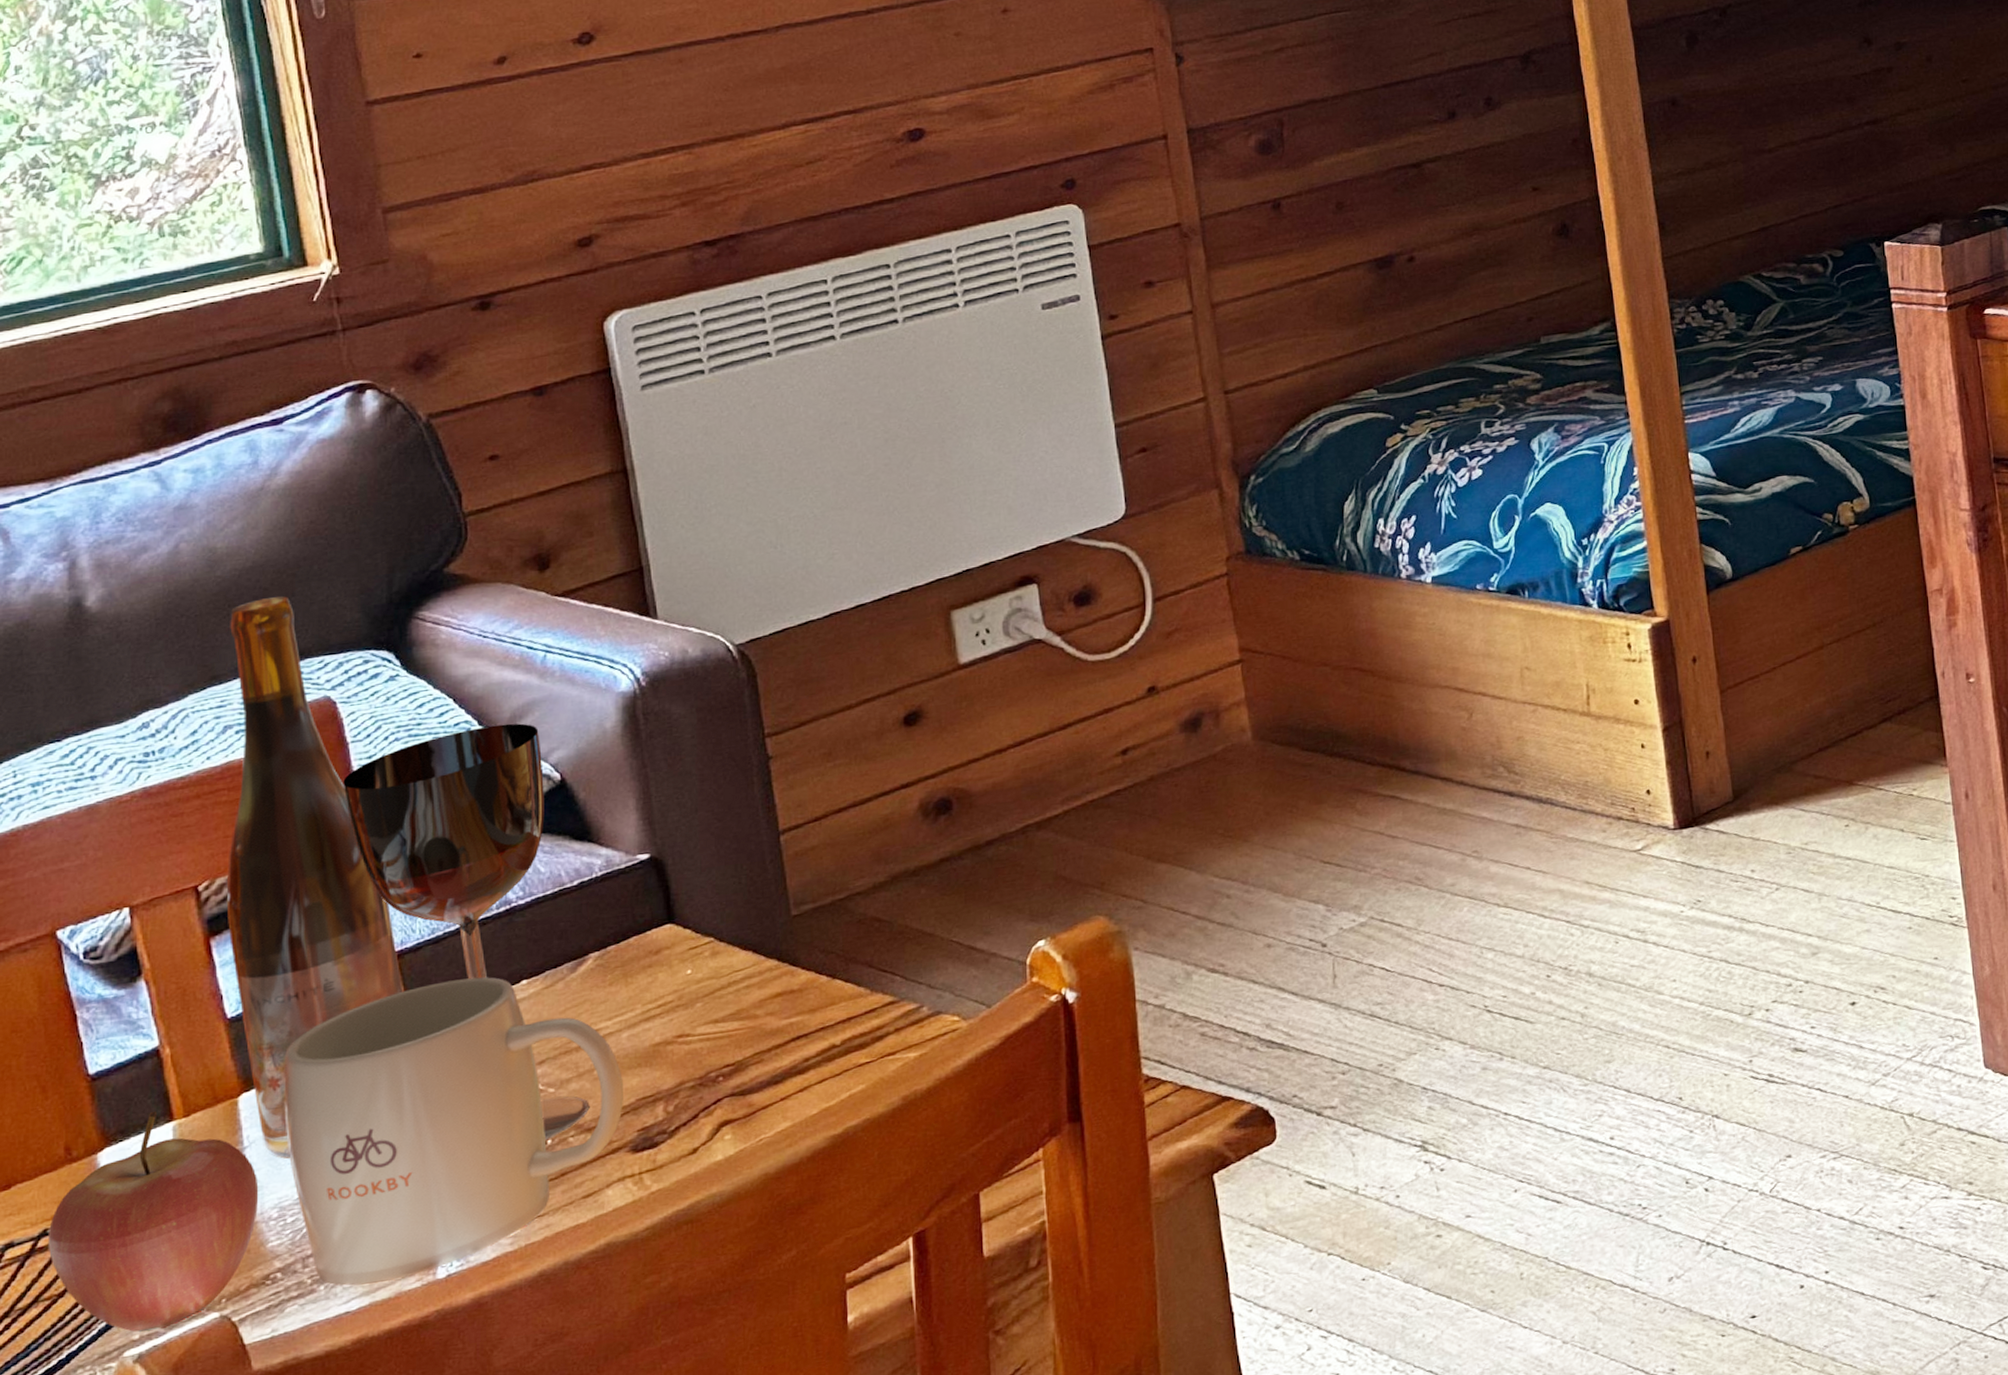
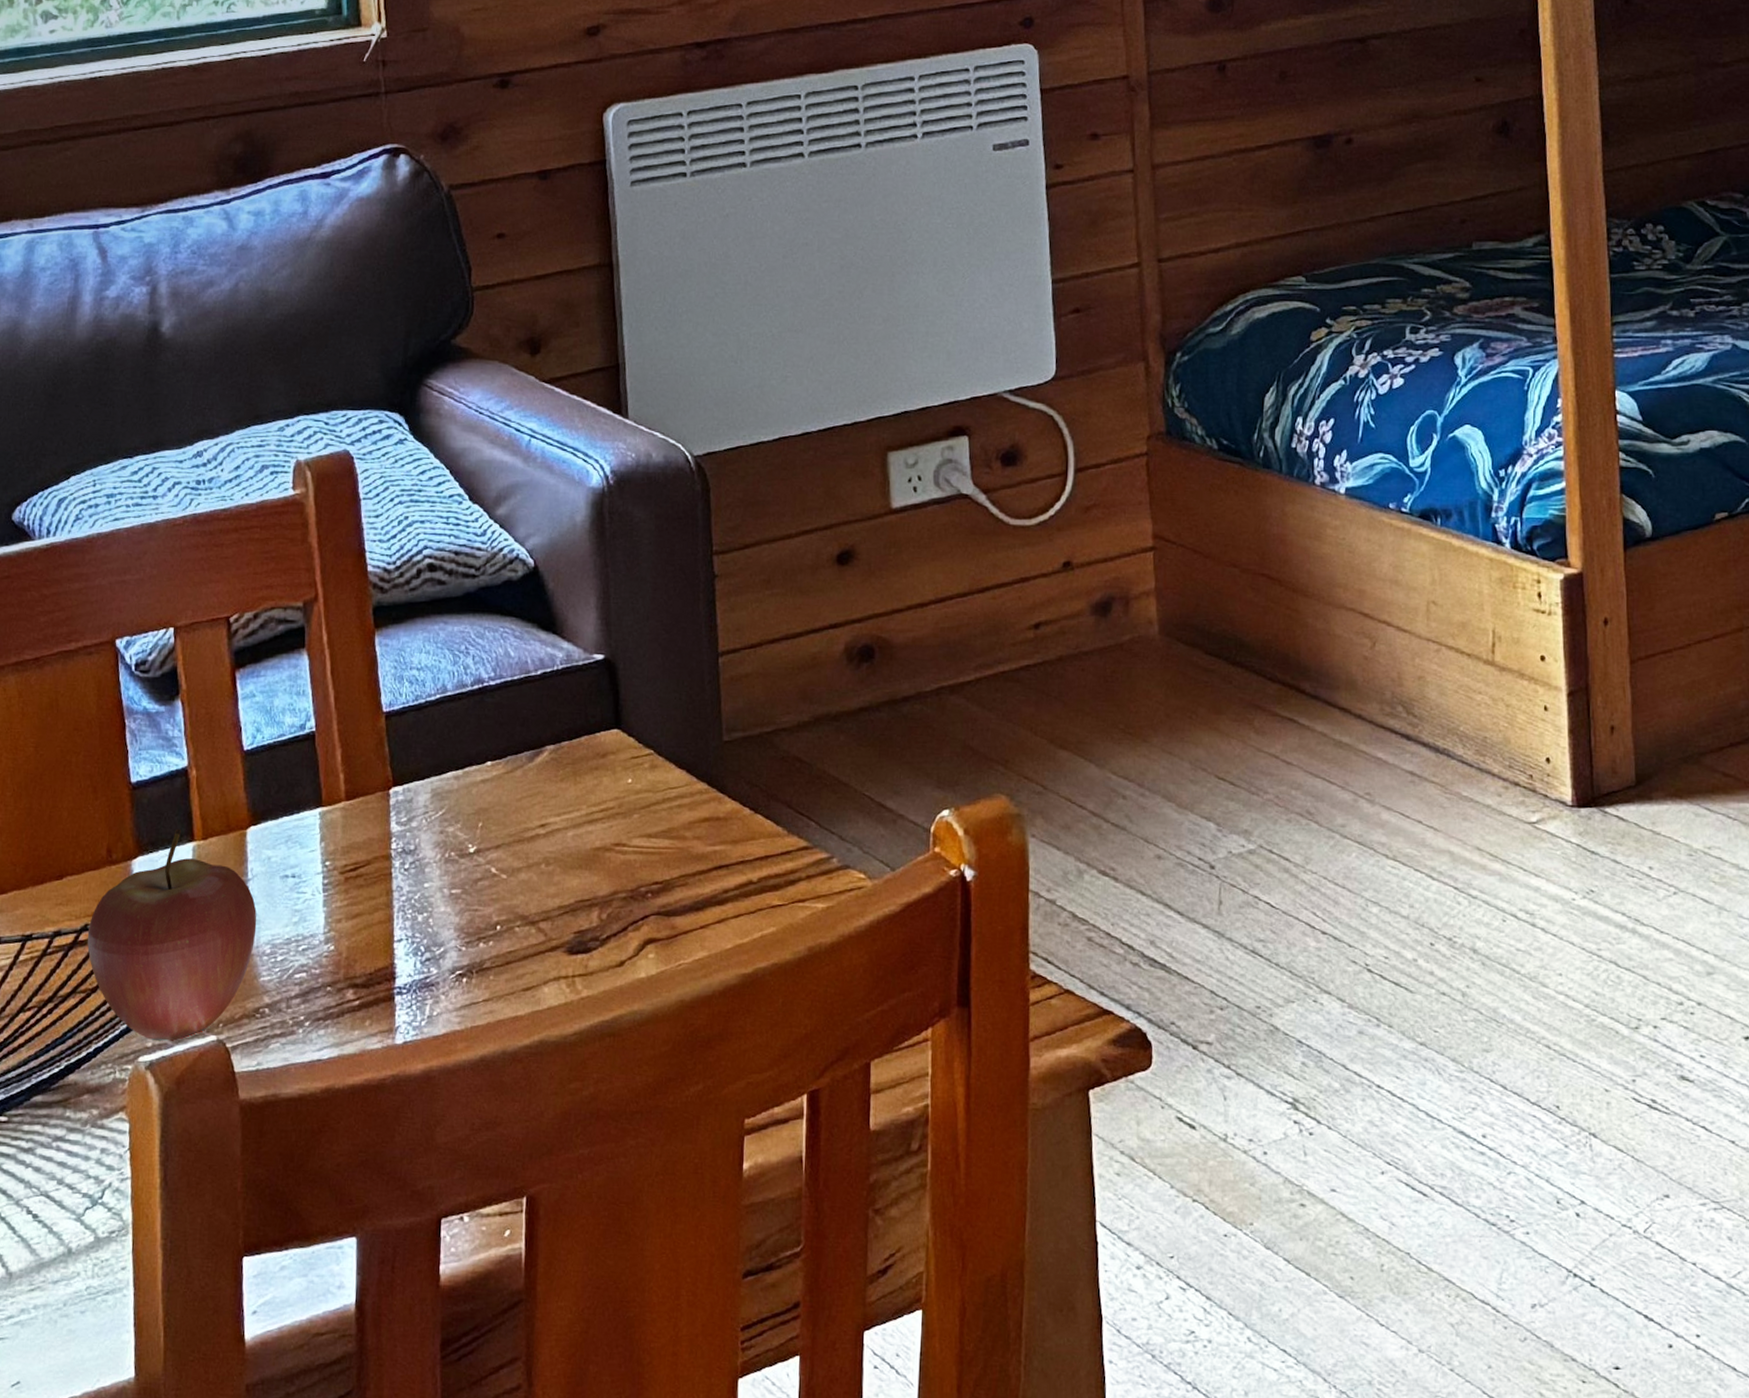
wine bottle: present [226,595,403,1160] -> none [251,345,388,899]
mug: present [284,977,623,1286] -> none [282,749,565,1037]
wineglass: present [343,723,590,1141] -> none [353,502,535,926]

